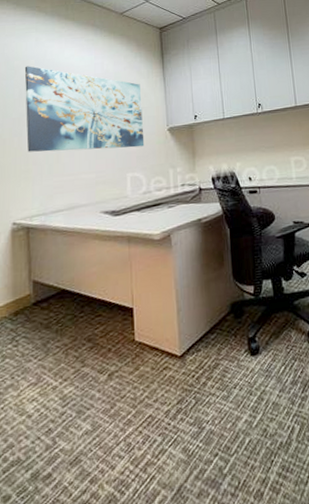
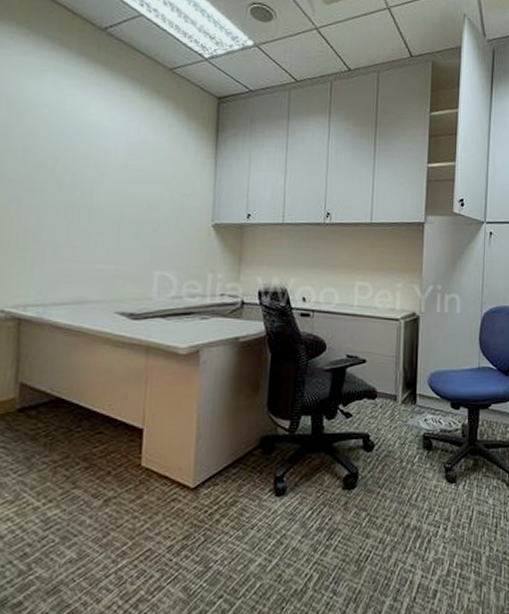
wall art: present [24,66,145,152] -> none [27,114,184,242]

